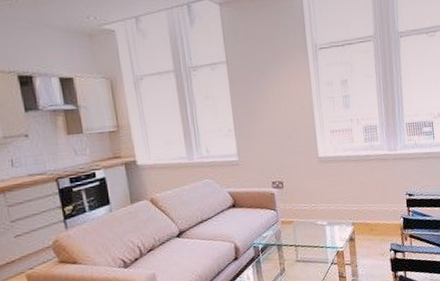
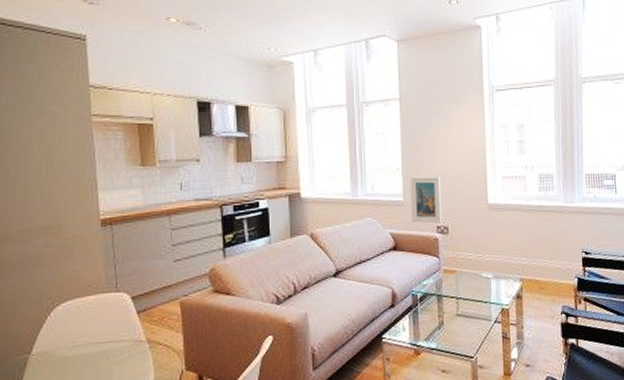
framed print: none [243,135,276,180] -> present [410,176,442,224]

